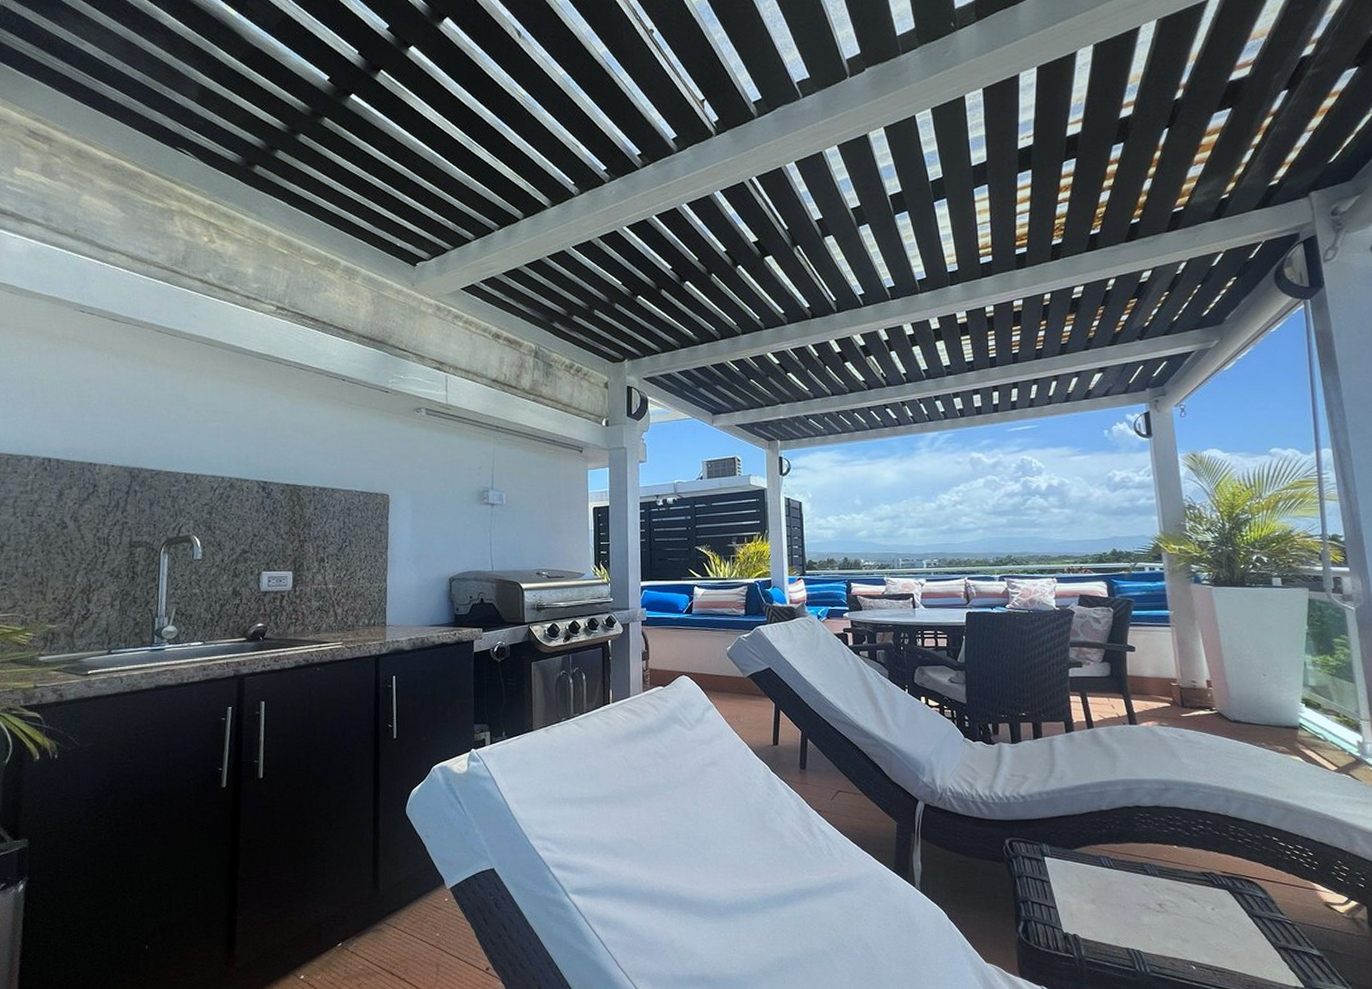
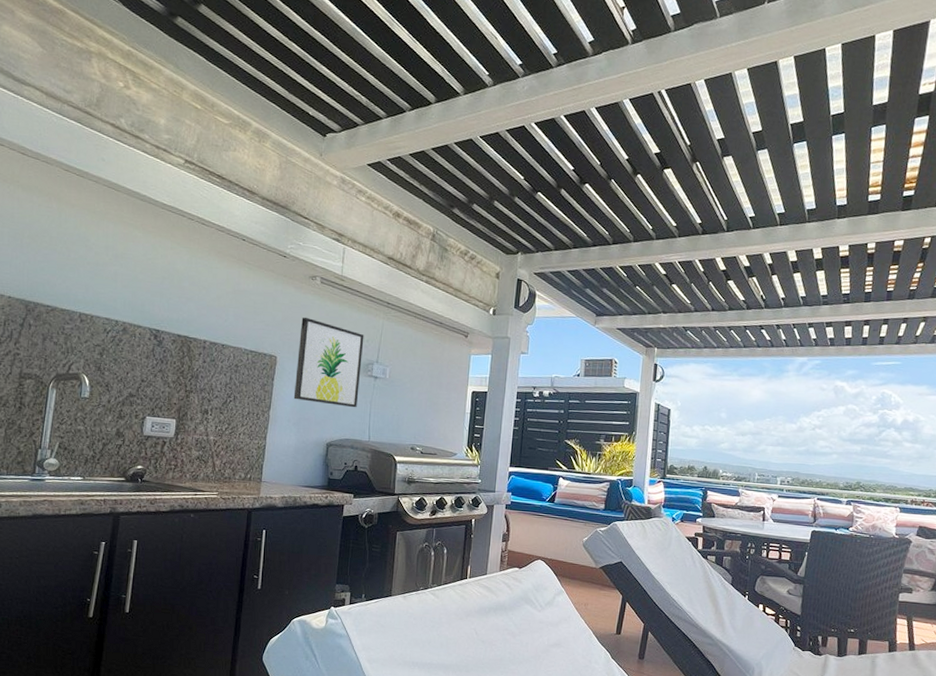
wall art: none [410,451,477,539] -> present [293,317,364,408]

